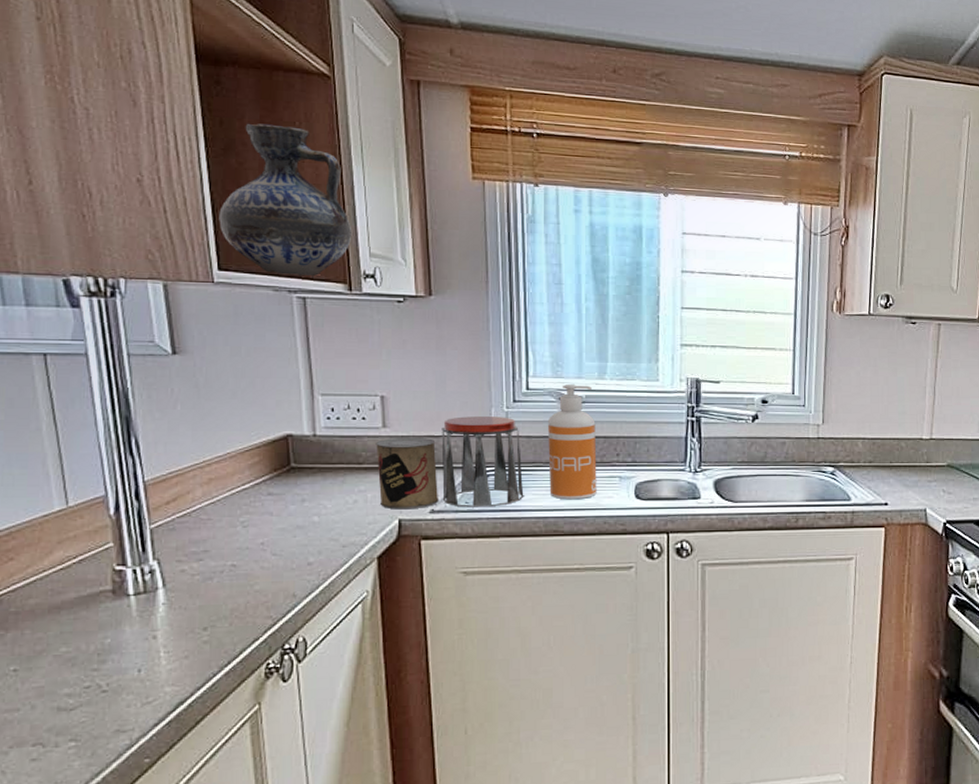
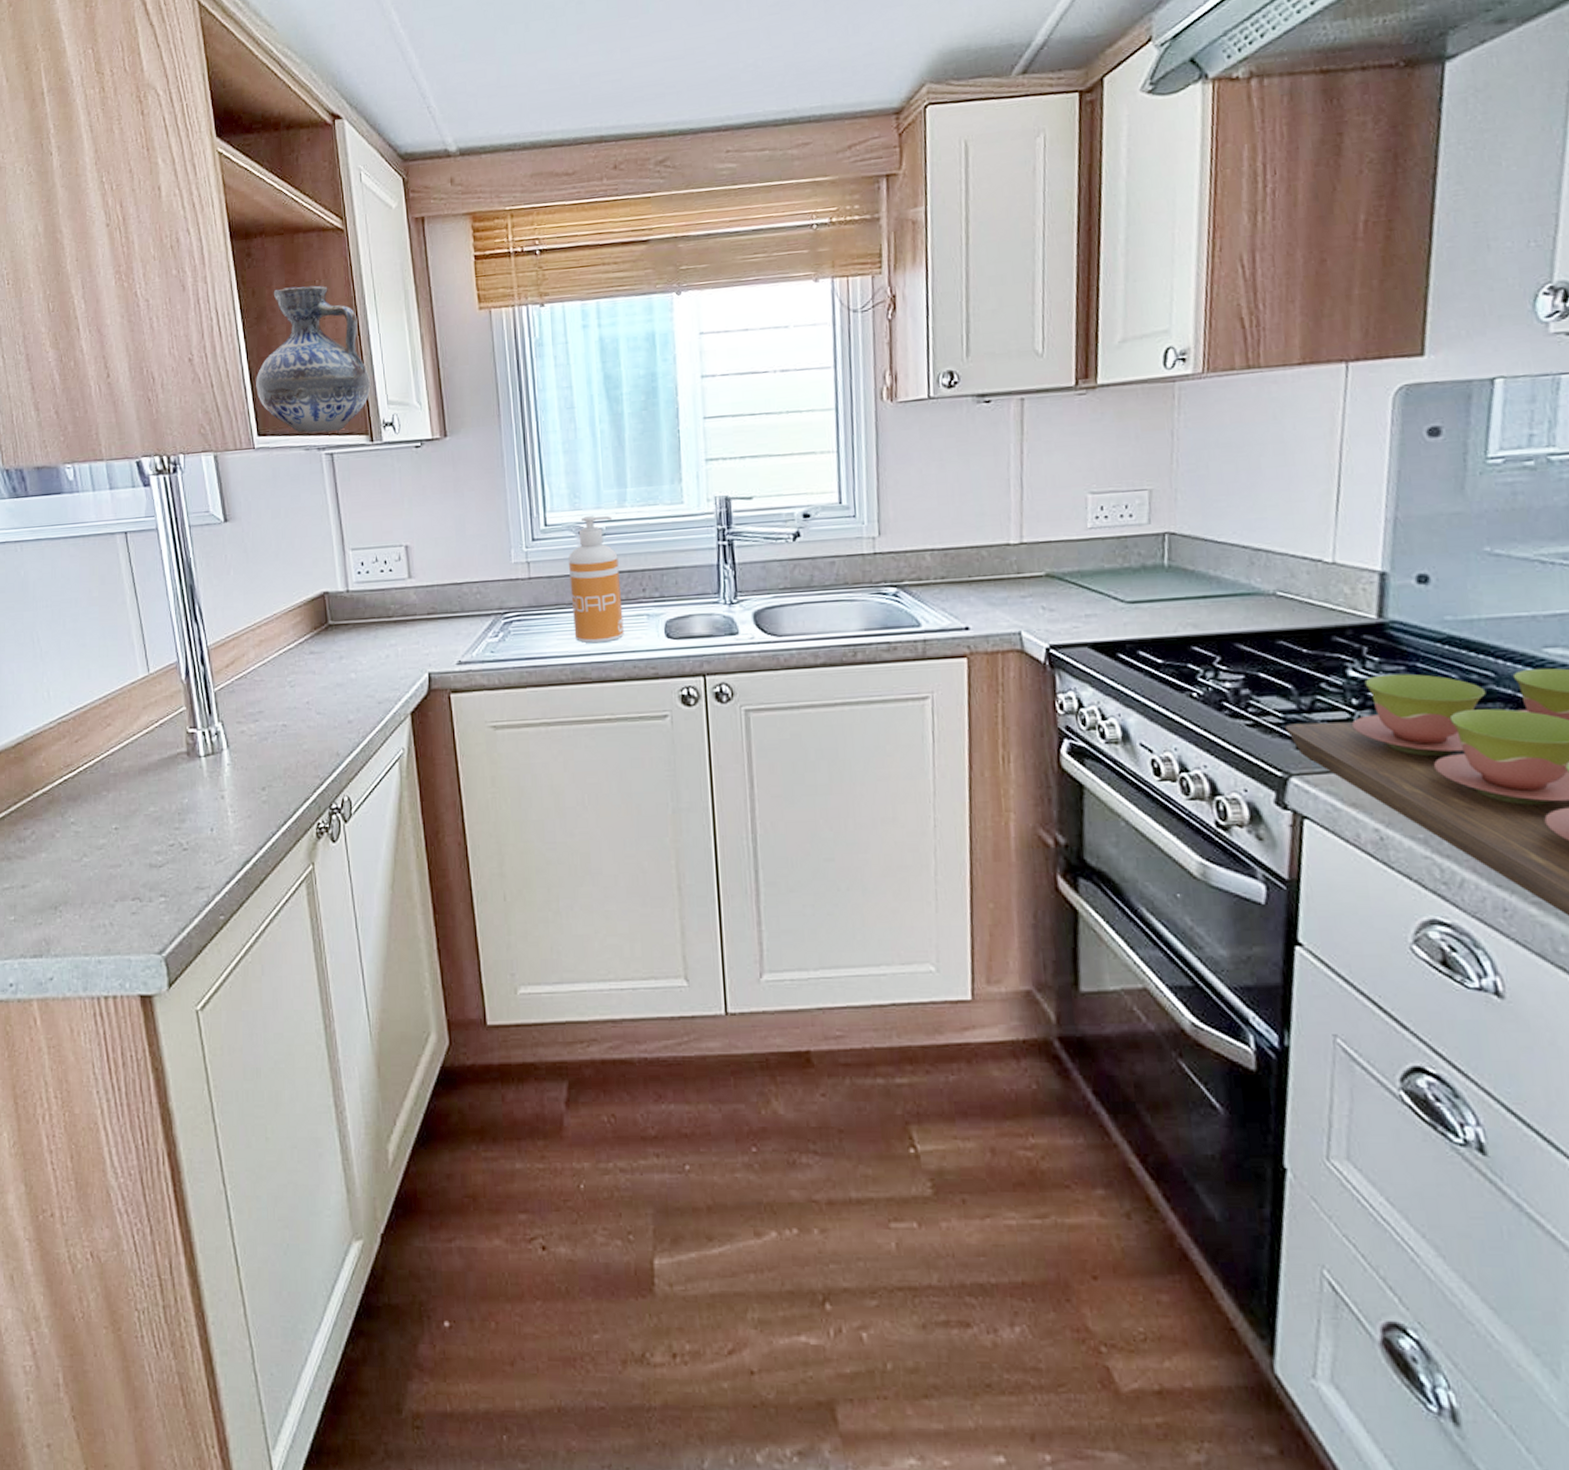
tin can: present [376,438,439,510] -> none [403,586,466,663]
jar: present [441,416,524,508] -> none [464,557,549,657]

